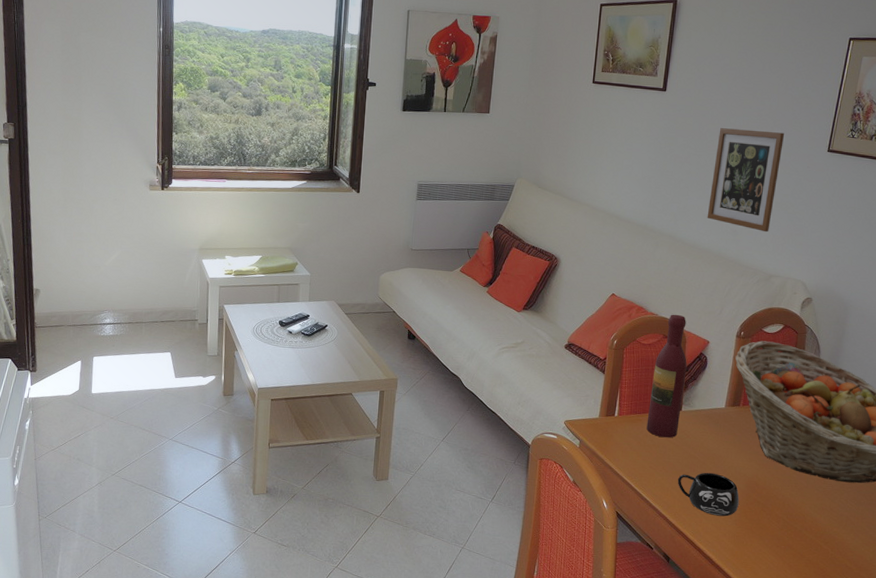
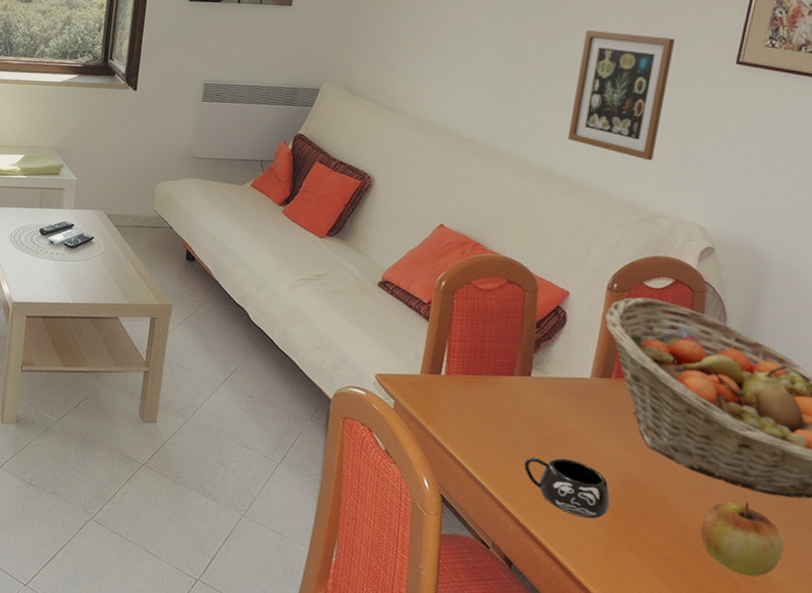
wine bottle: present [646,314,687,438] -> none [483,254,539,410]
apple: none [802,490,858,545] -> present [700,502,784,577]

